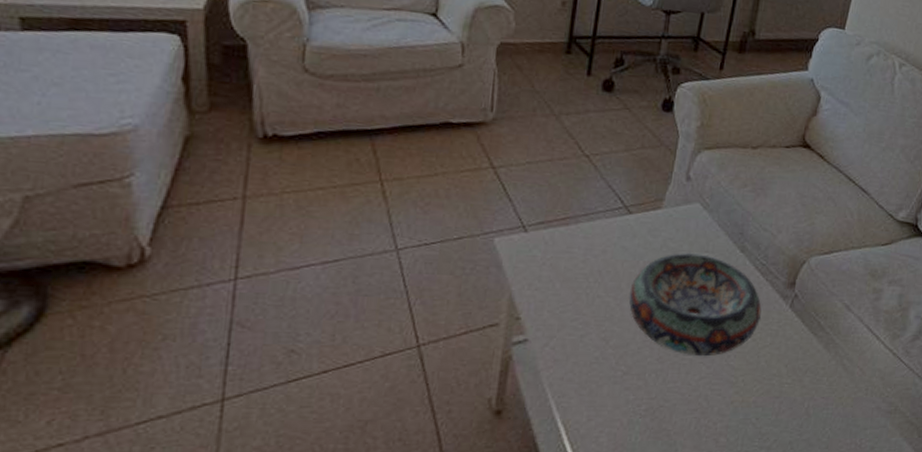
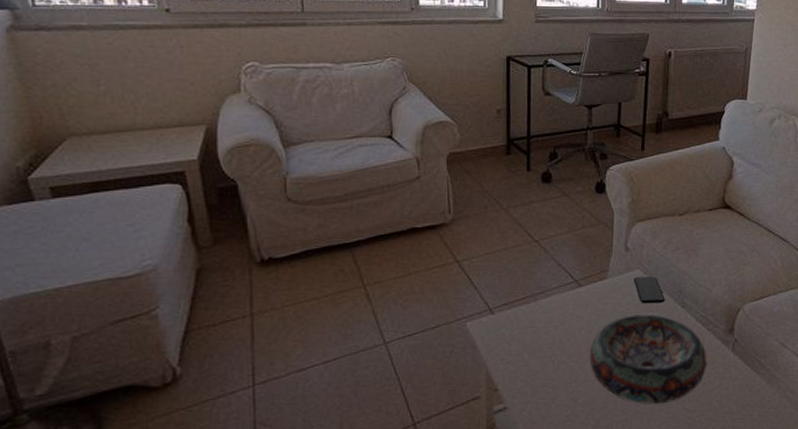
smartphone: none [691,211,724,244] -> present [633,276,665,304]

